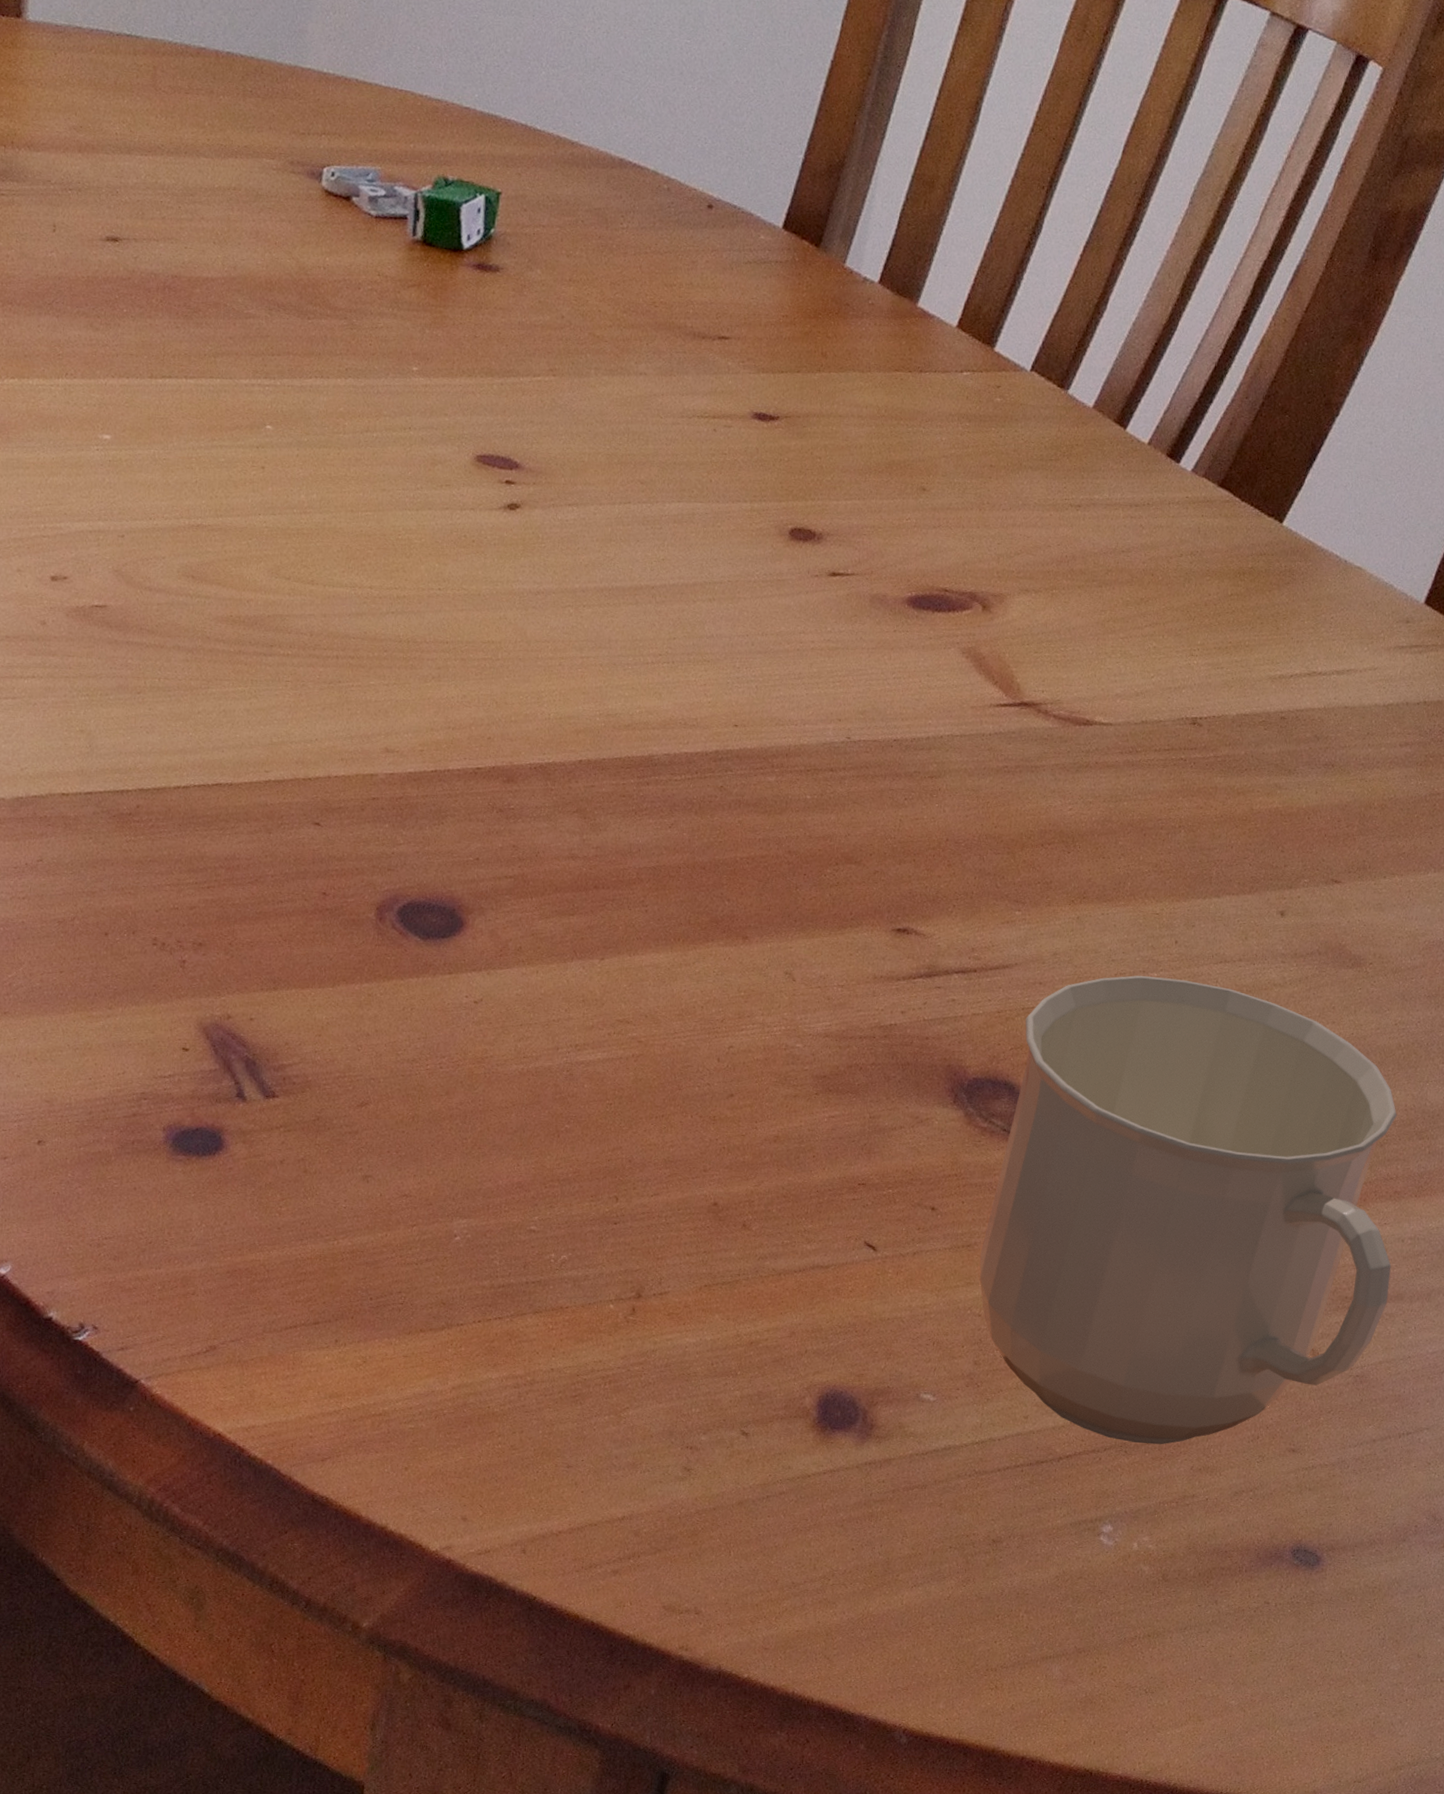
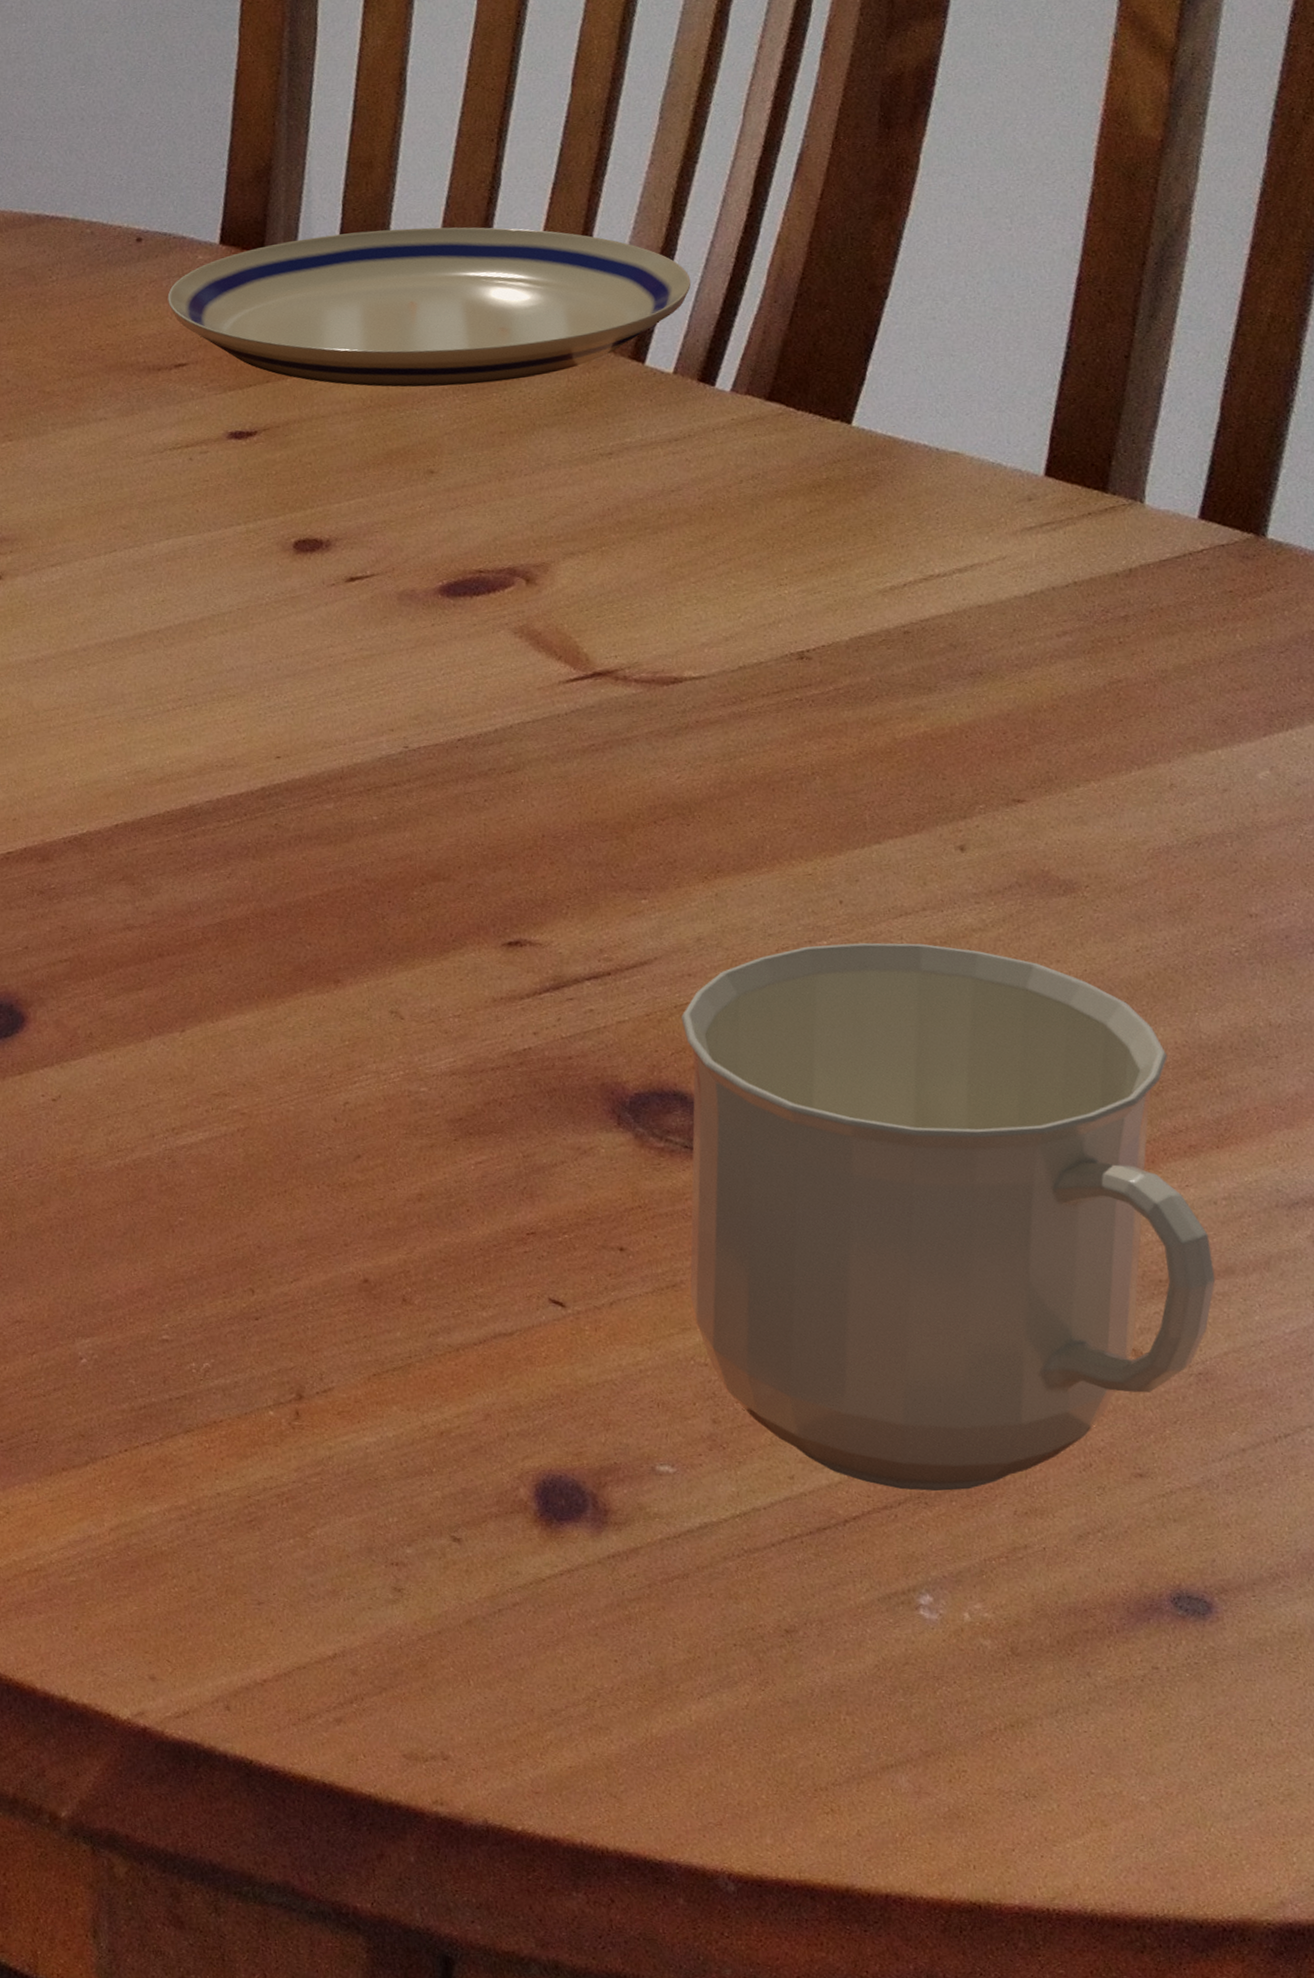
plate: none [724,240,1182,420] -> present [167,227,691,387]

